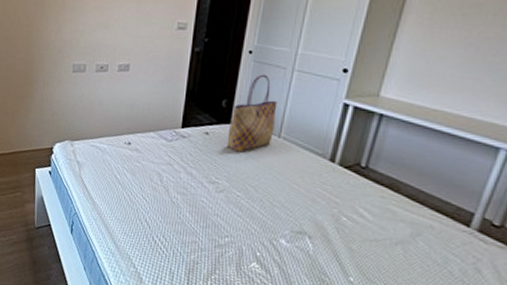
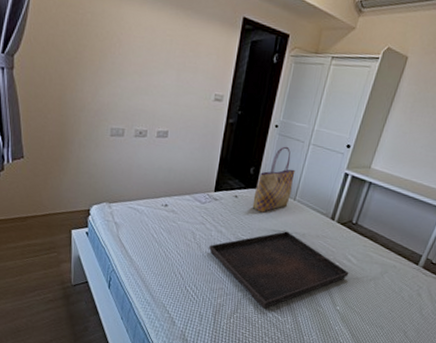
serving tray: none [178,175,363,272] -> present [209,231,349,309]

